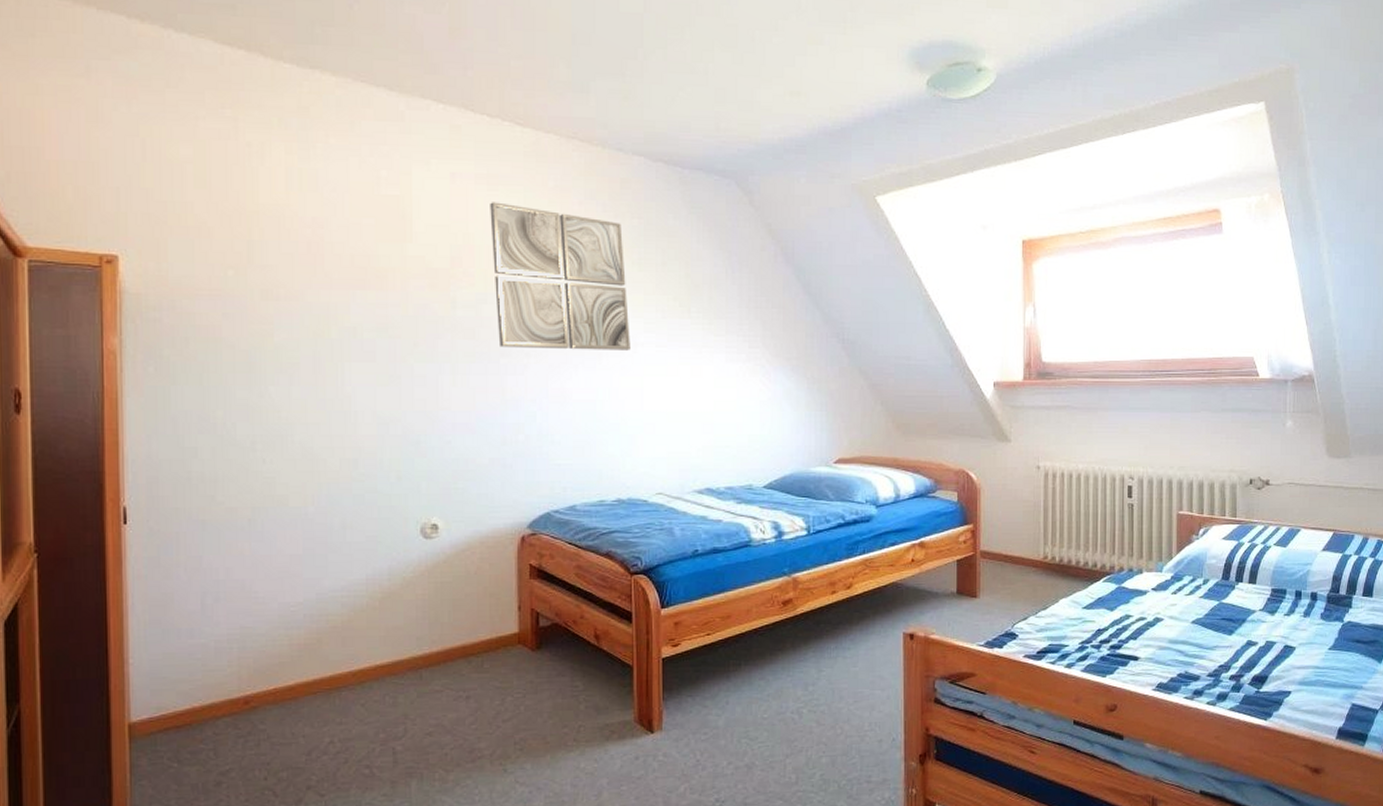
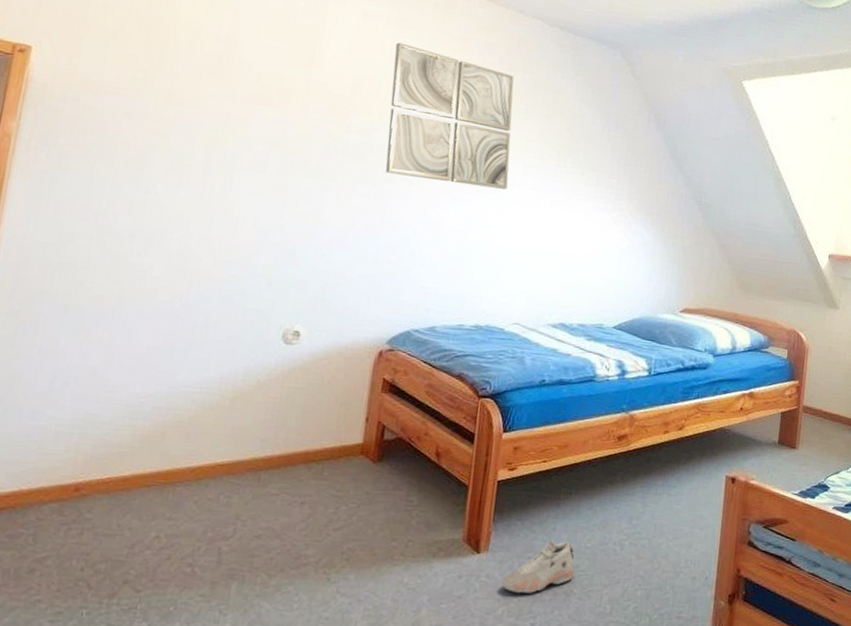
shoe: none [680,714,754,769] -> present [501,540,575,593]

